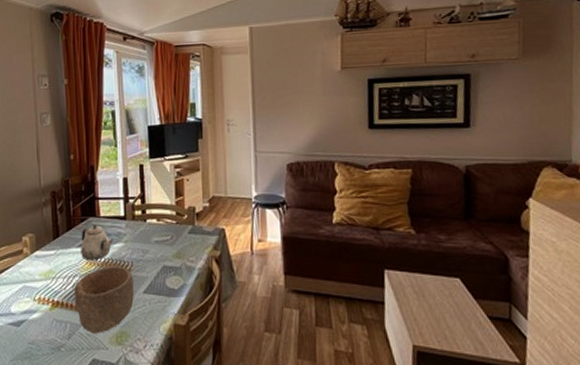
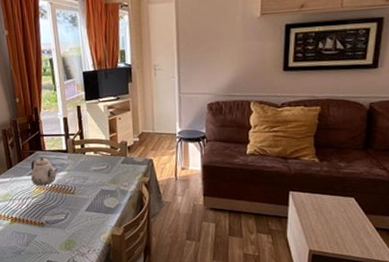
bowl: present [74,266,134,334] -> none [28,190,78,242]

